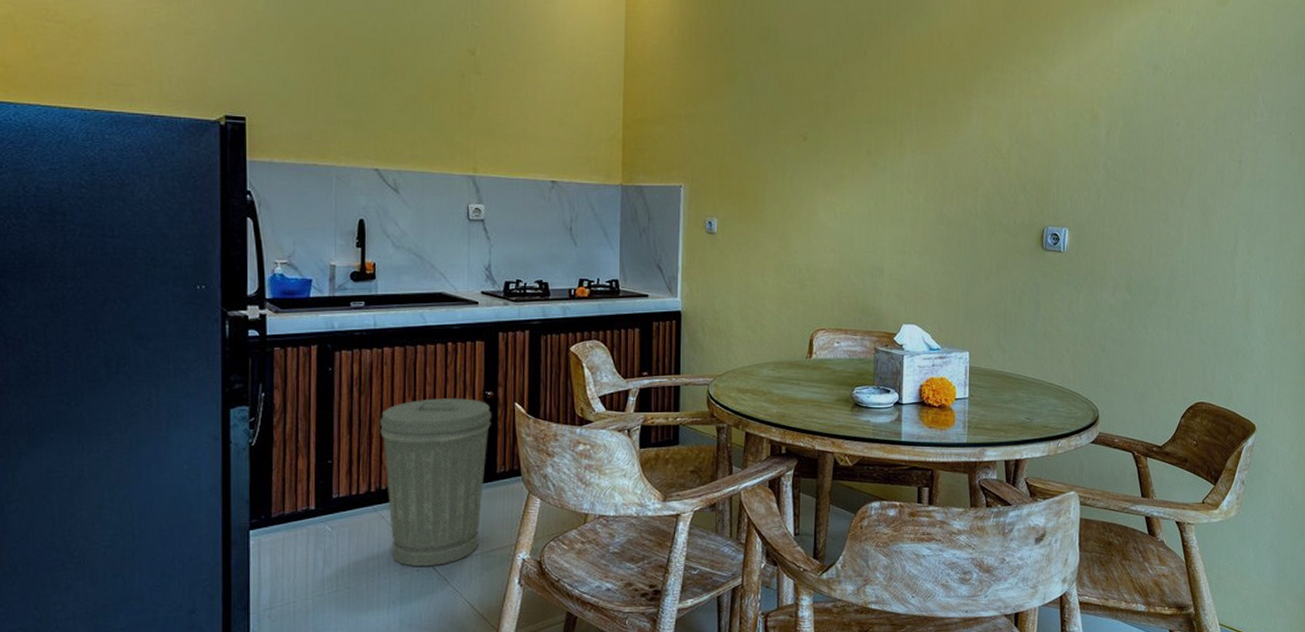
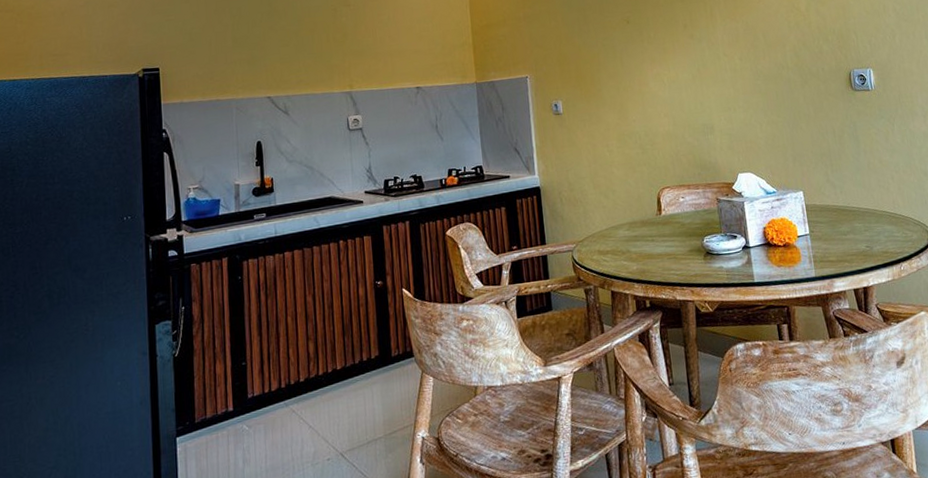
trash can: present [380,398,492,567] -> none [285,290,384,456]

